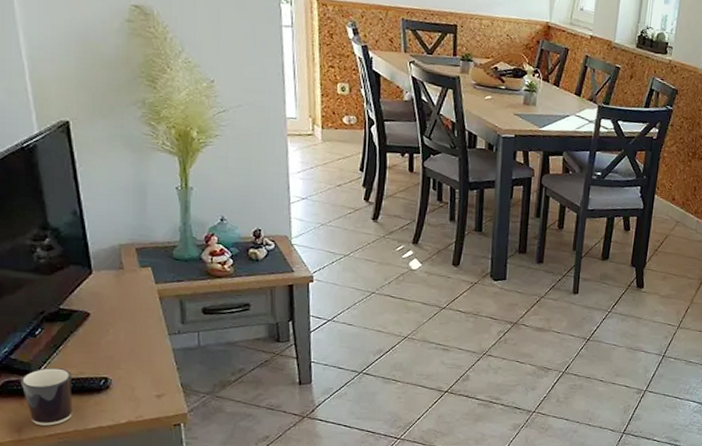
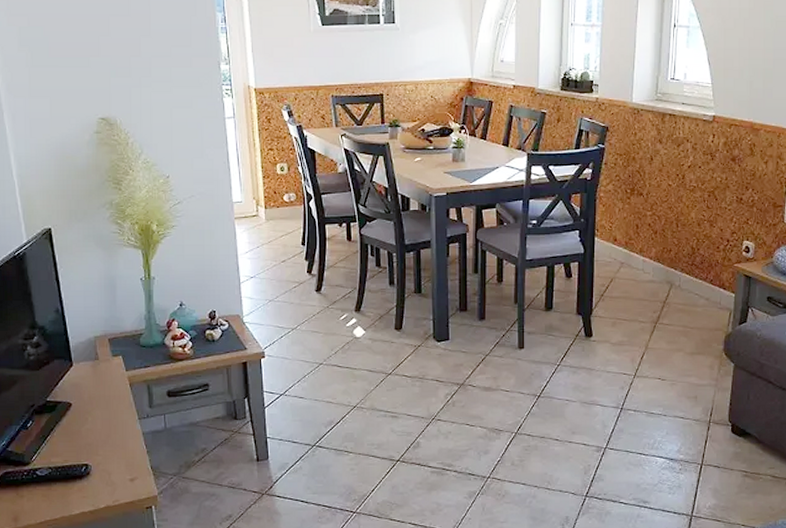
mug: present [20,368,73,426] -> none [16,458,59,514]

